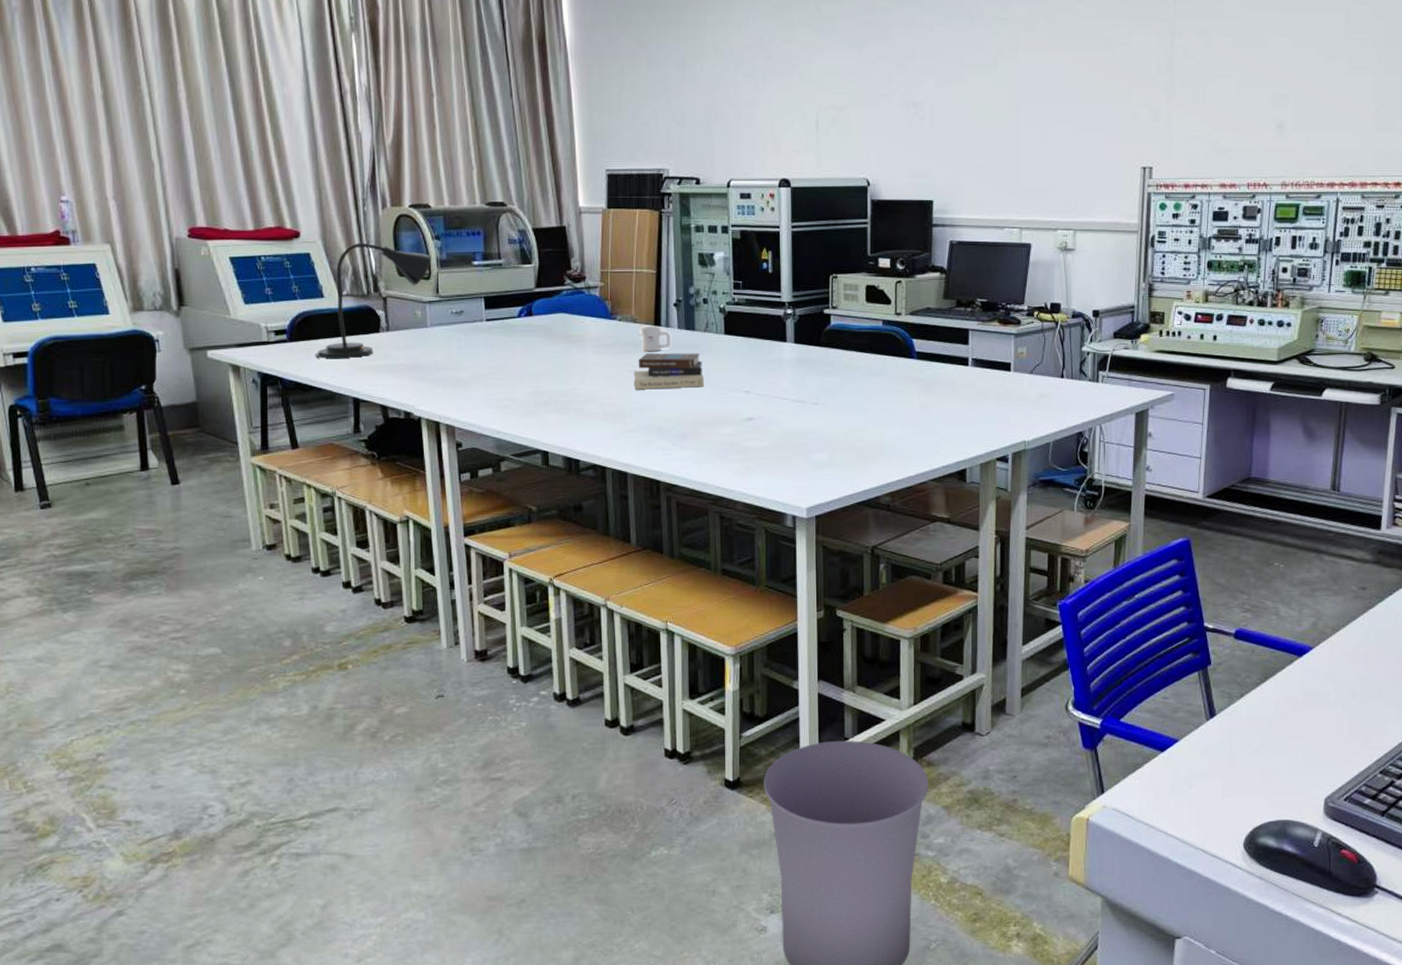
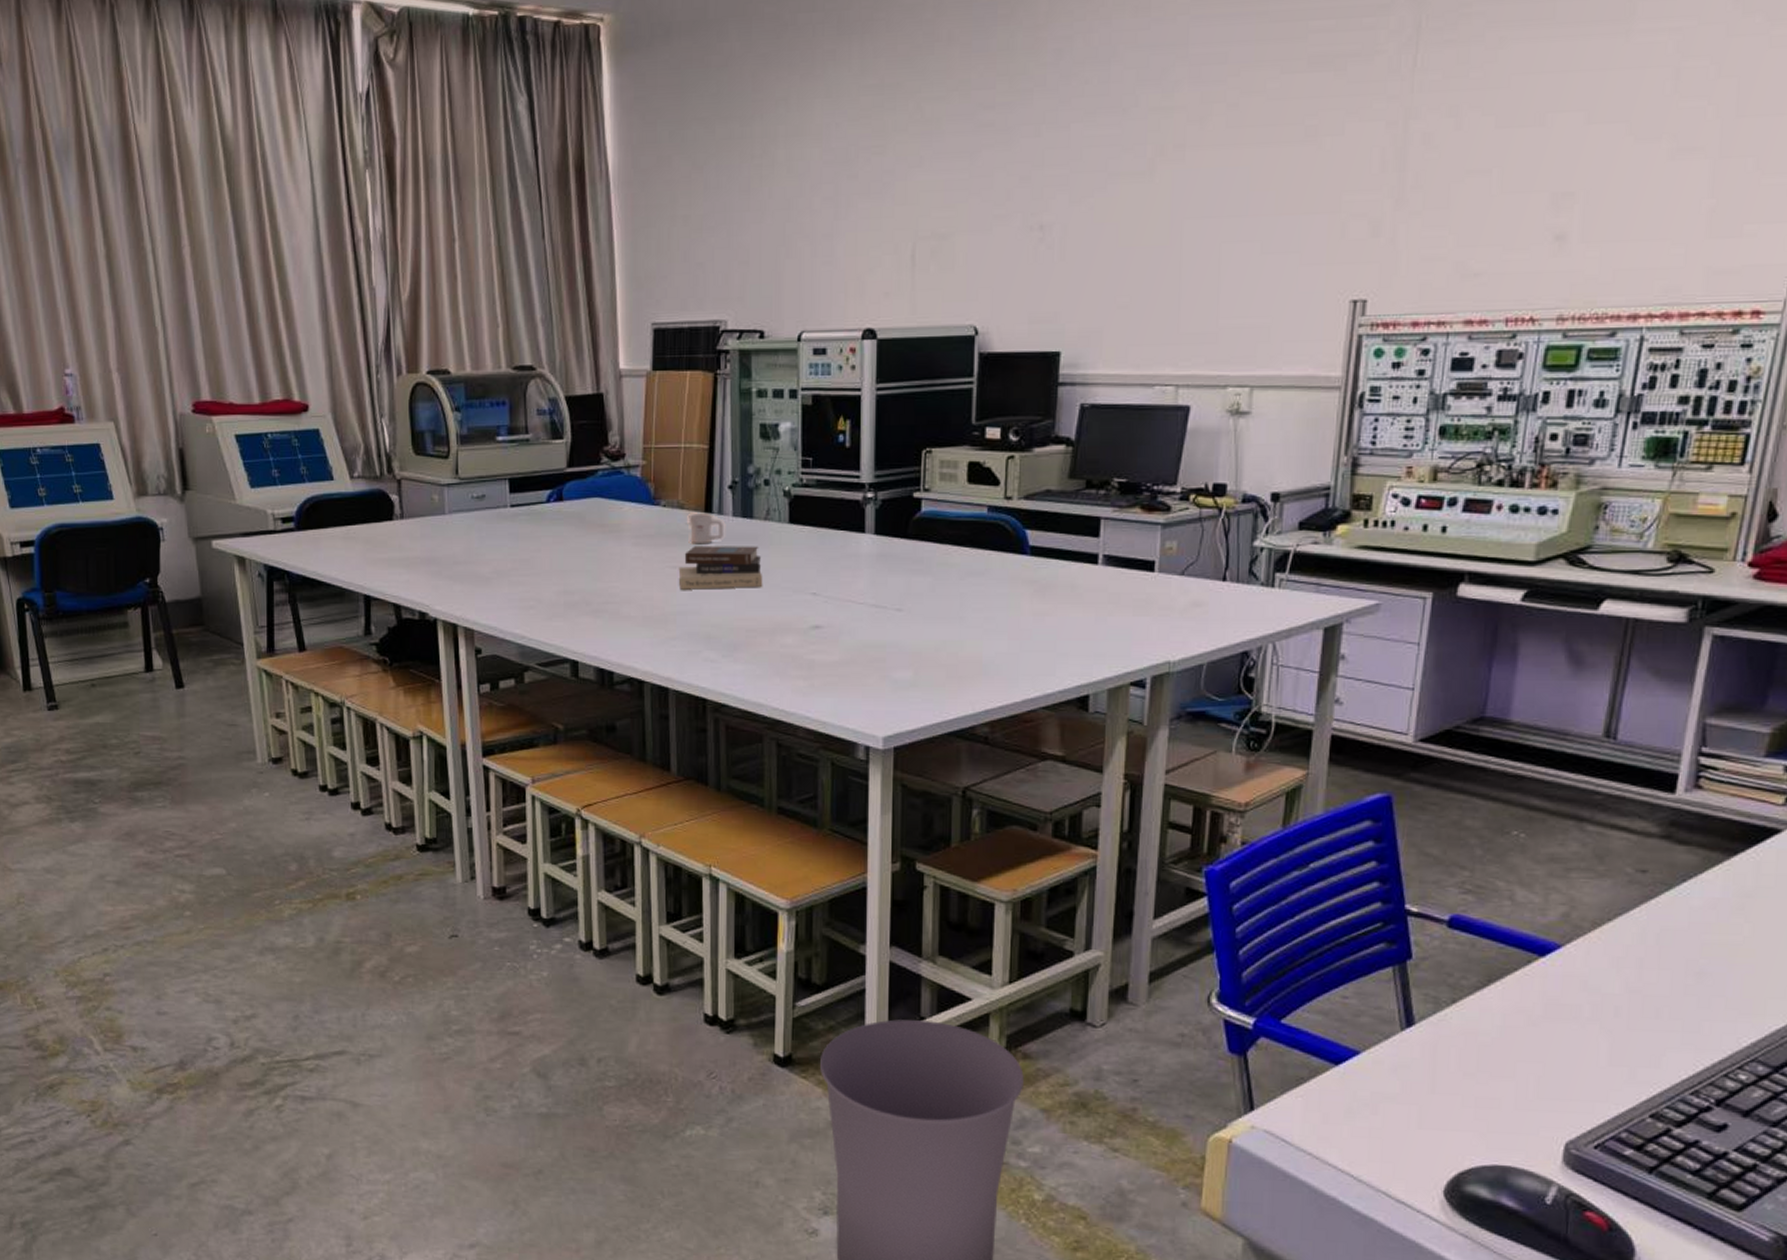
desk lamp: present [315,242,432,358] -> none [323,416,451,549]

